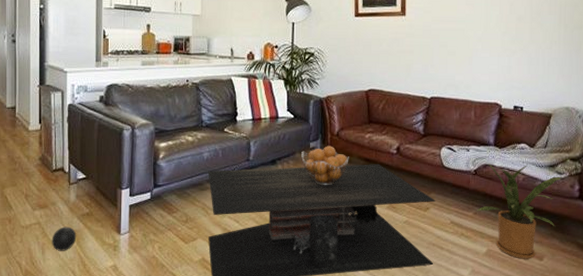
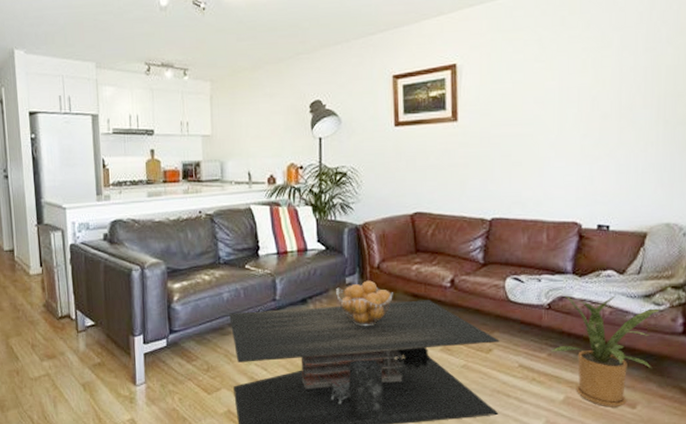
ball: present [52,226,77,251] -> none [63,378,89,404]

